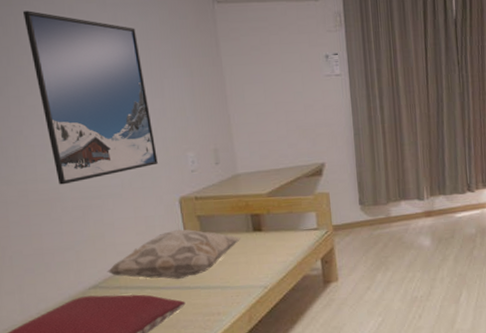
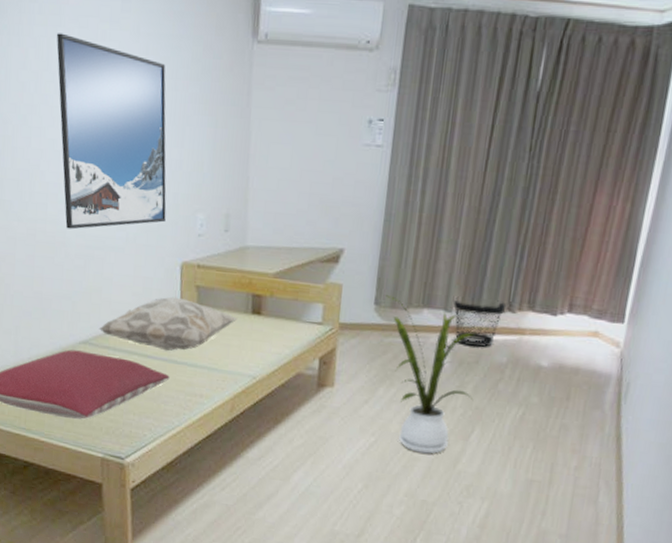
house plant: none [368,195,455,322] -> present [386,295,474,454]
wastebasket: none [423,184,466,226] -> present [453,298,507,347]

